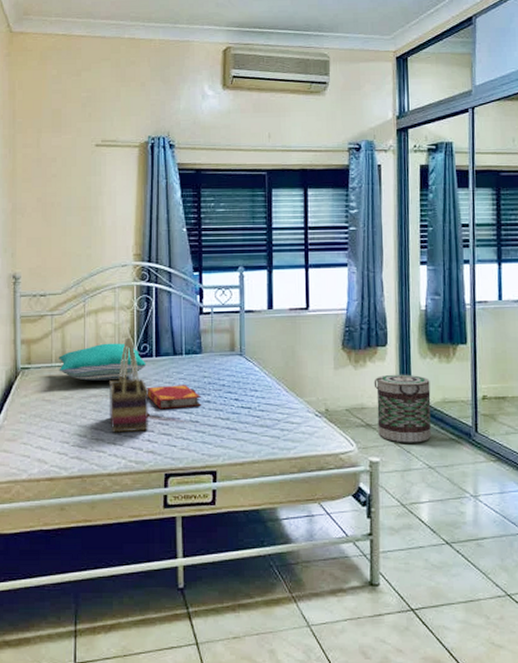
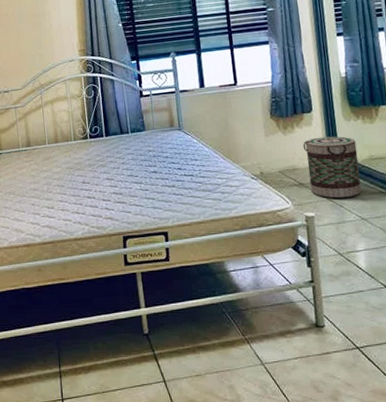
pillow: present [59,343,146,381] -> none [24,127,99,161]
woven basket: present [108,337,149,433] -> none [67,121,105,204]
hardback book: present [147,385,202,410] -> none [100,159,150,182]

